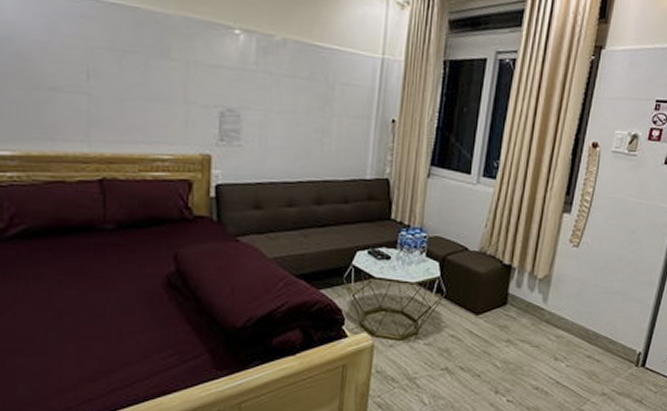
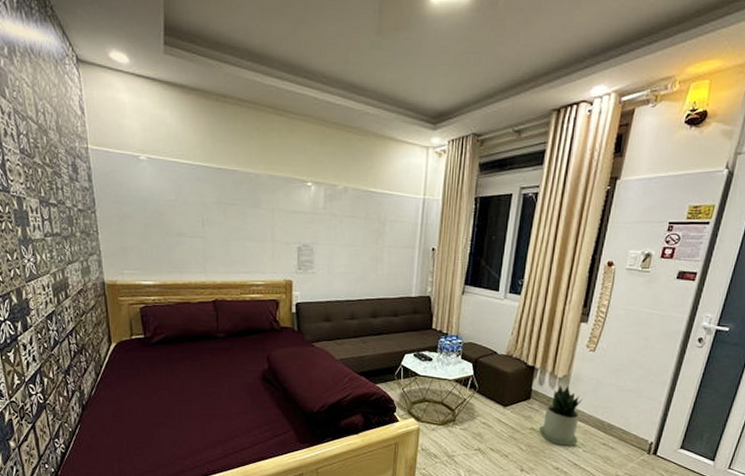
planter: none [516,288,566,360] -> present [539,386,583,446]

